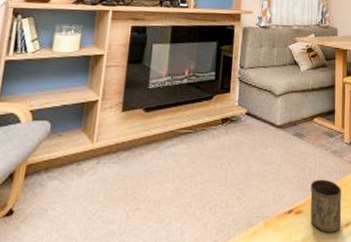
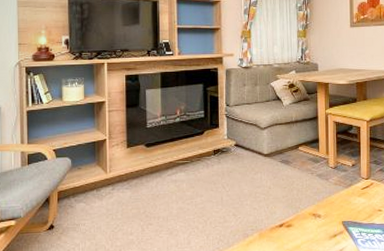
cup: present [310,179,342,233] -> none [299,198,329,242]

